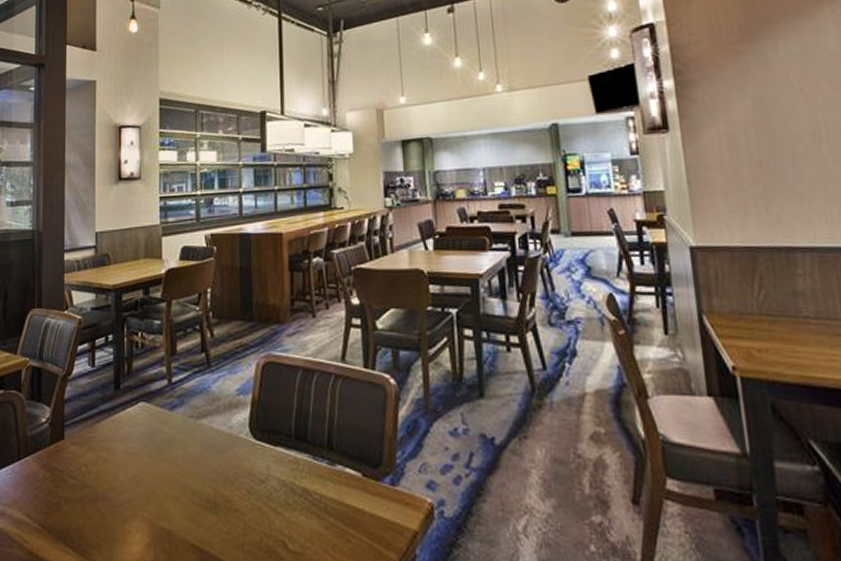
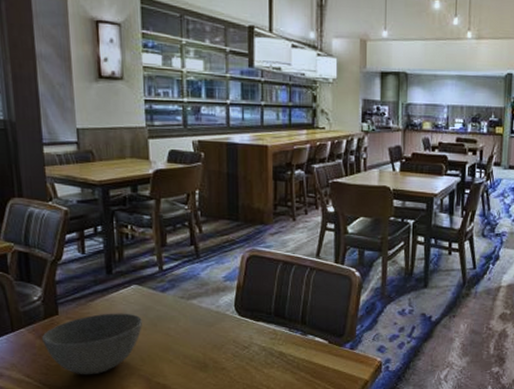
bowl: none [46,436,148,516] -> present [42,313,142,375]

